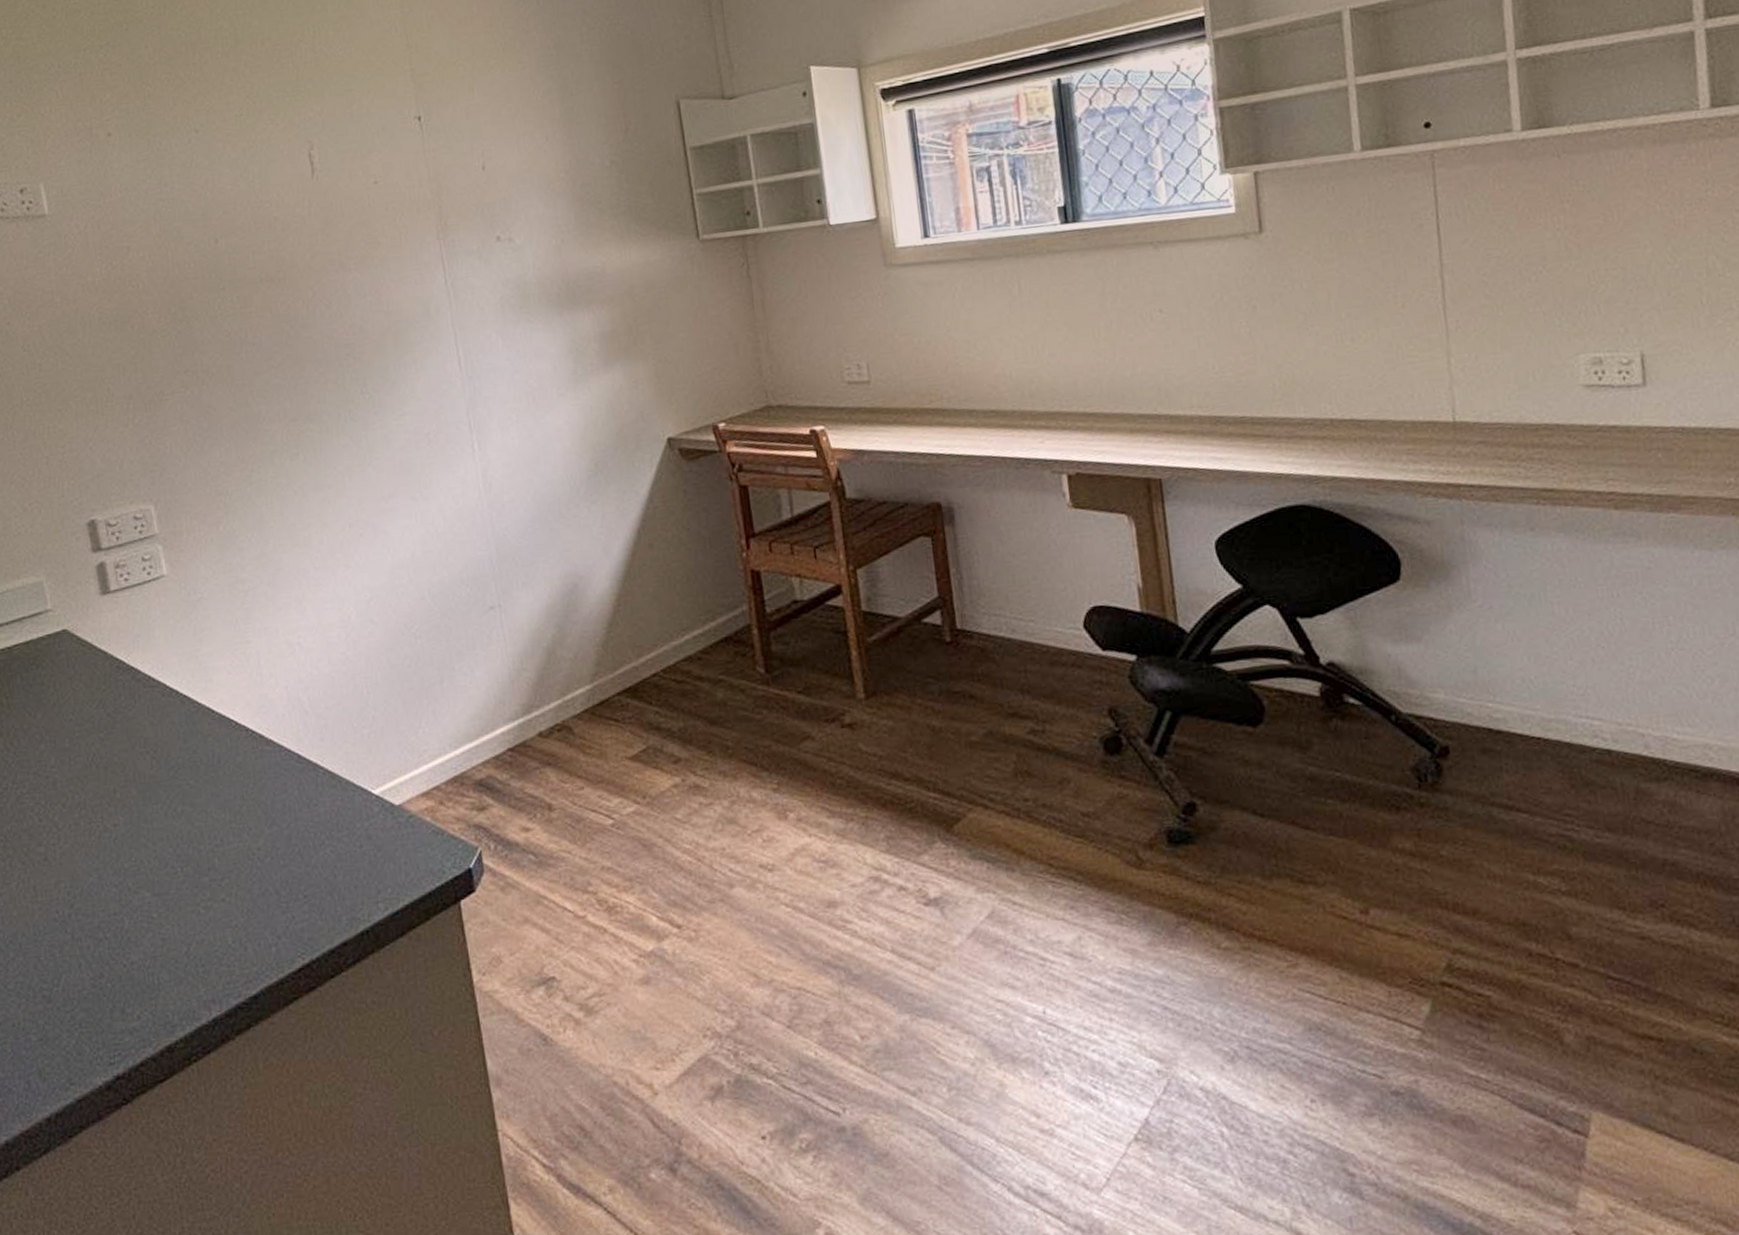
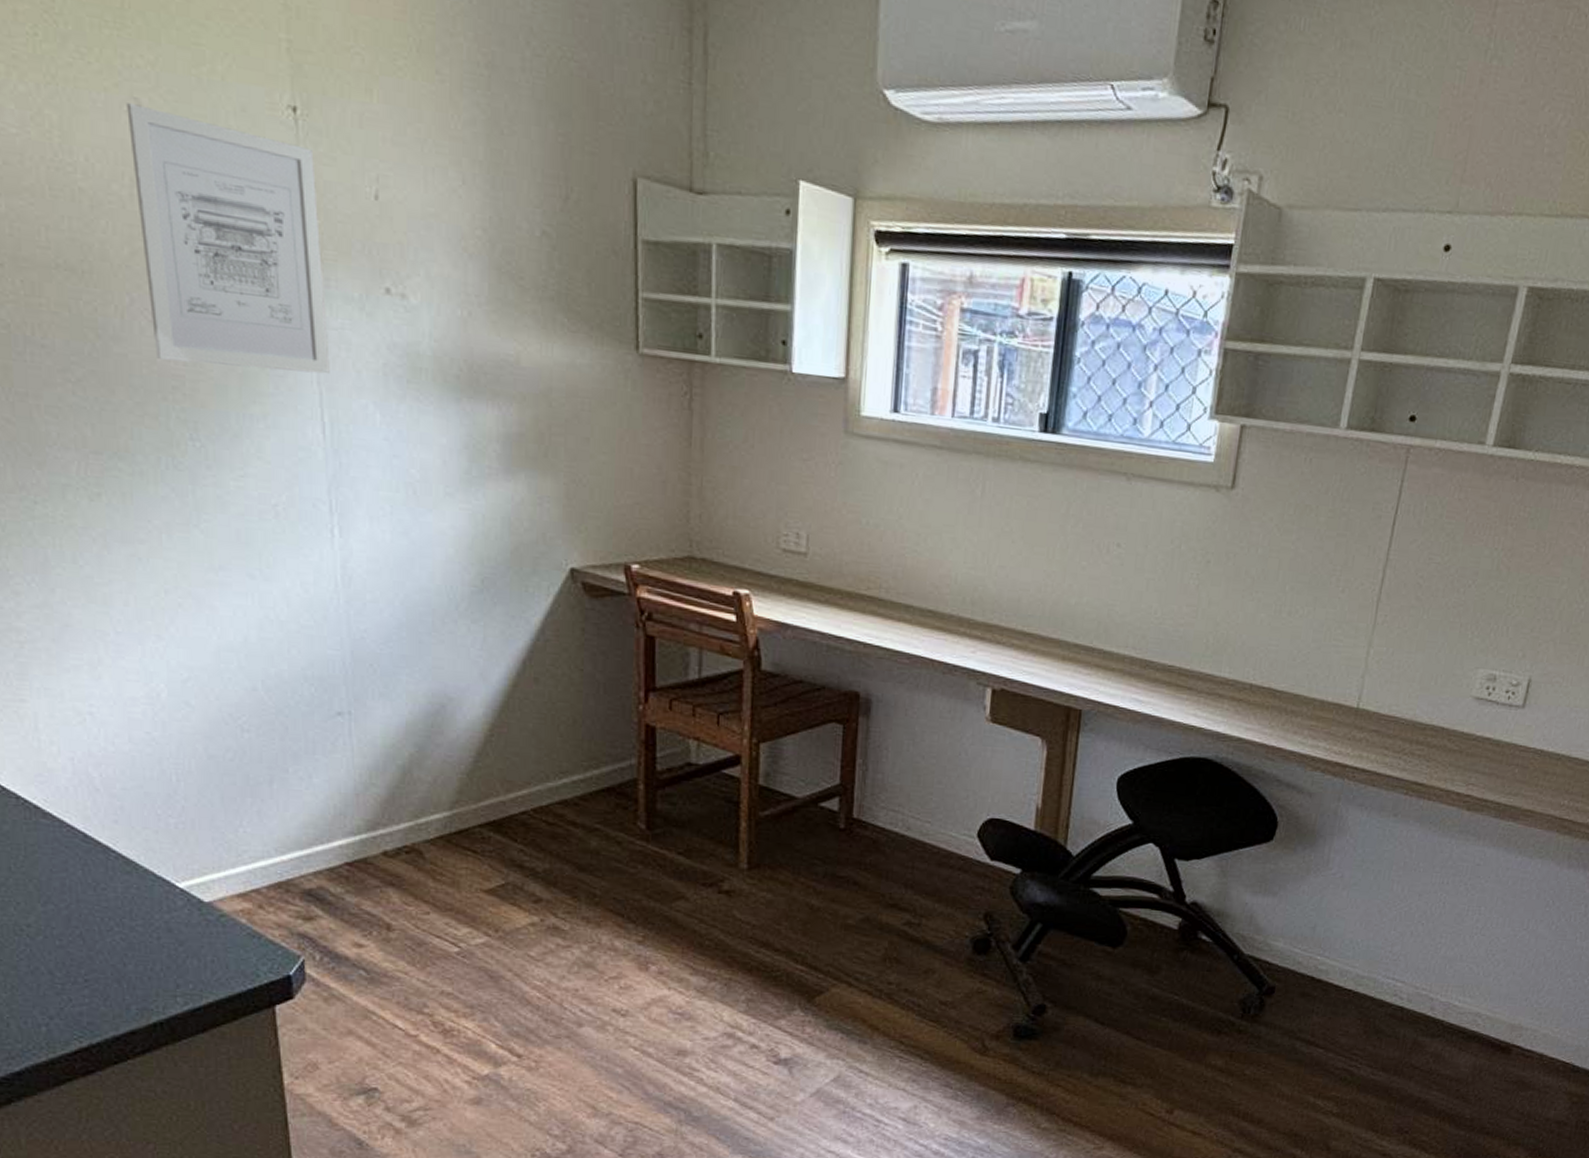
wall art: none [303,144,461,334] -> present [126,103,330,375]

